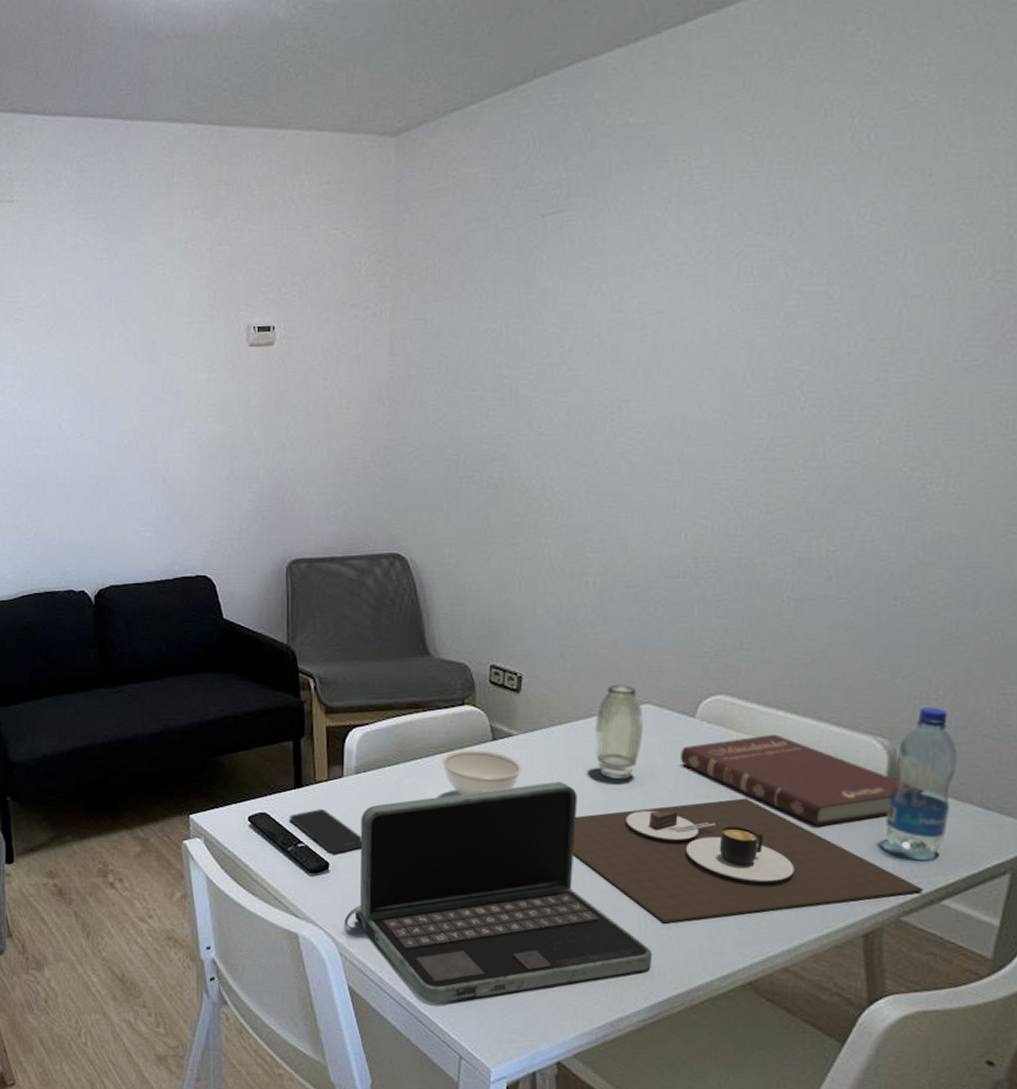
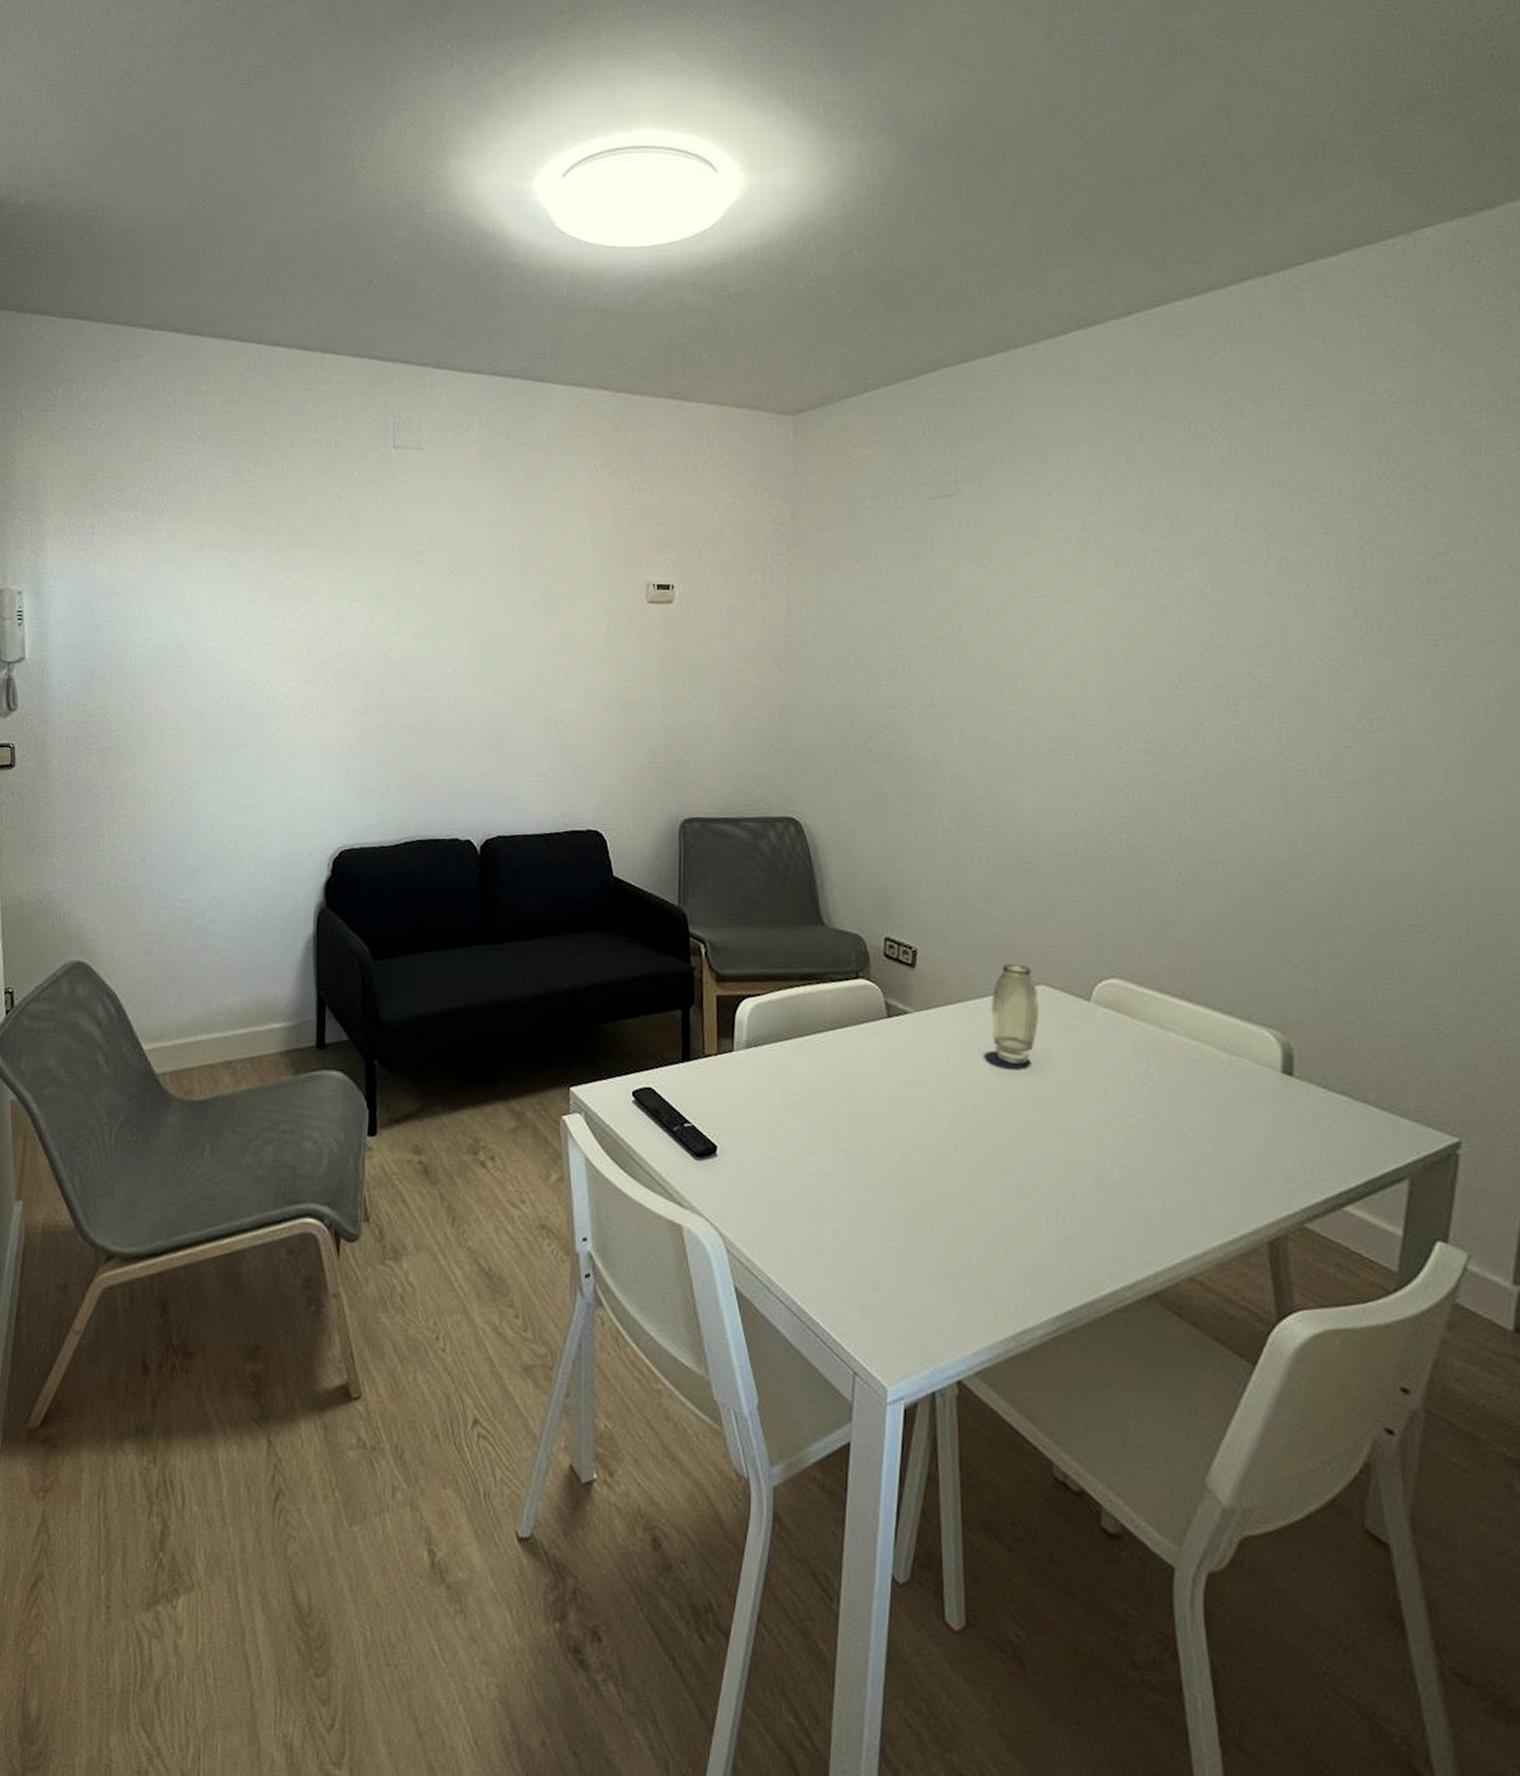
smartphone: present [289,809,362,854] -> none [676,1085,752,1136]
laptop: present [344,782,652,1004] -> none [732,1064,1054,1310]
bowl: present [443,750,522,796] -> none [836,1027,917,1076]
place setting: present [572,798,923,924] -> none [970,1089,1324,1225]
book: present [679,734,897,826] -> none [1076,1021,1291,1122]
bottle: present [885,707,958,856] -> none [1283,999,1349,1157]

